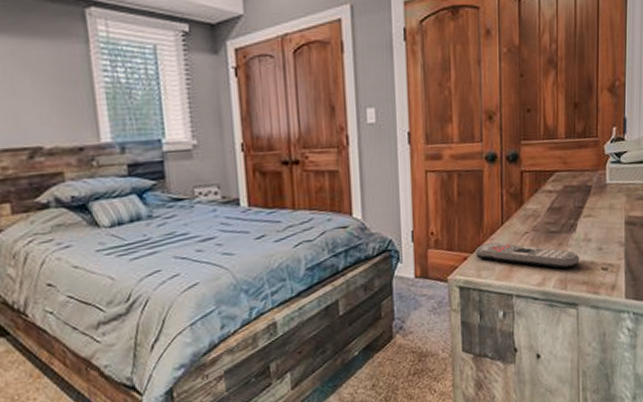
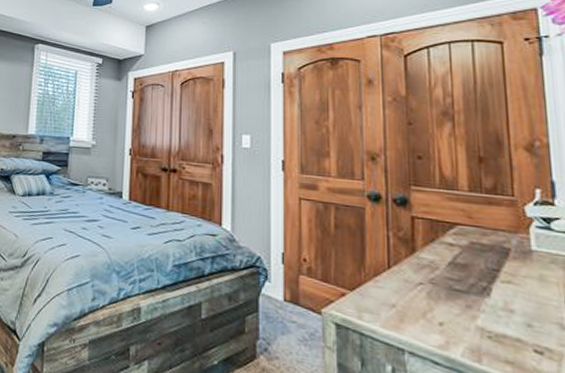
remote control: present [475,242,580,269] -> none [356,283,499,338]

